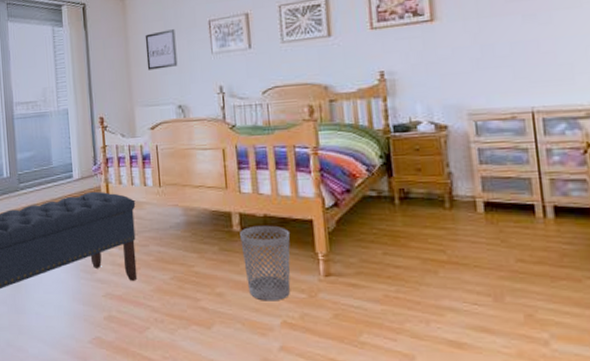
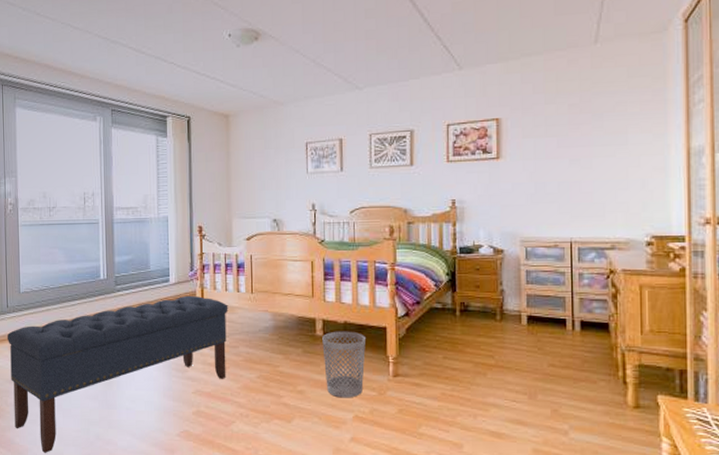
wall art: present [145,29,178,70] -> none [246,148,275,185]

